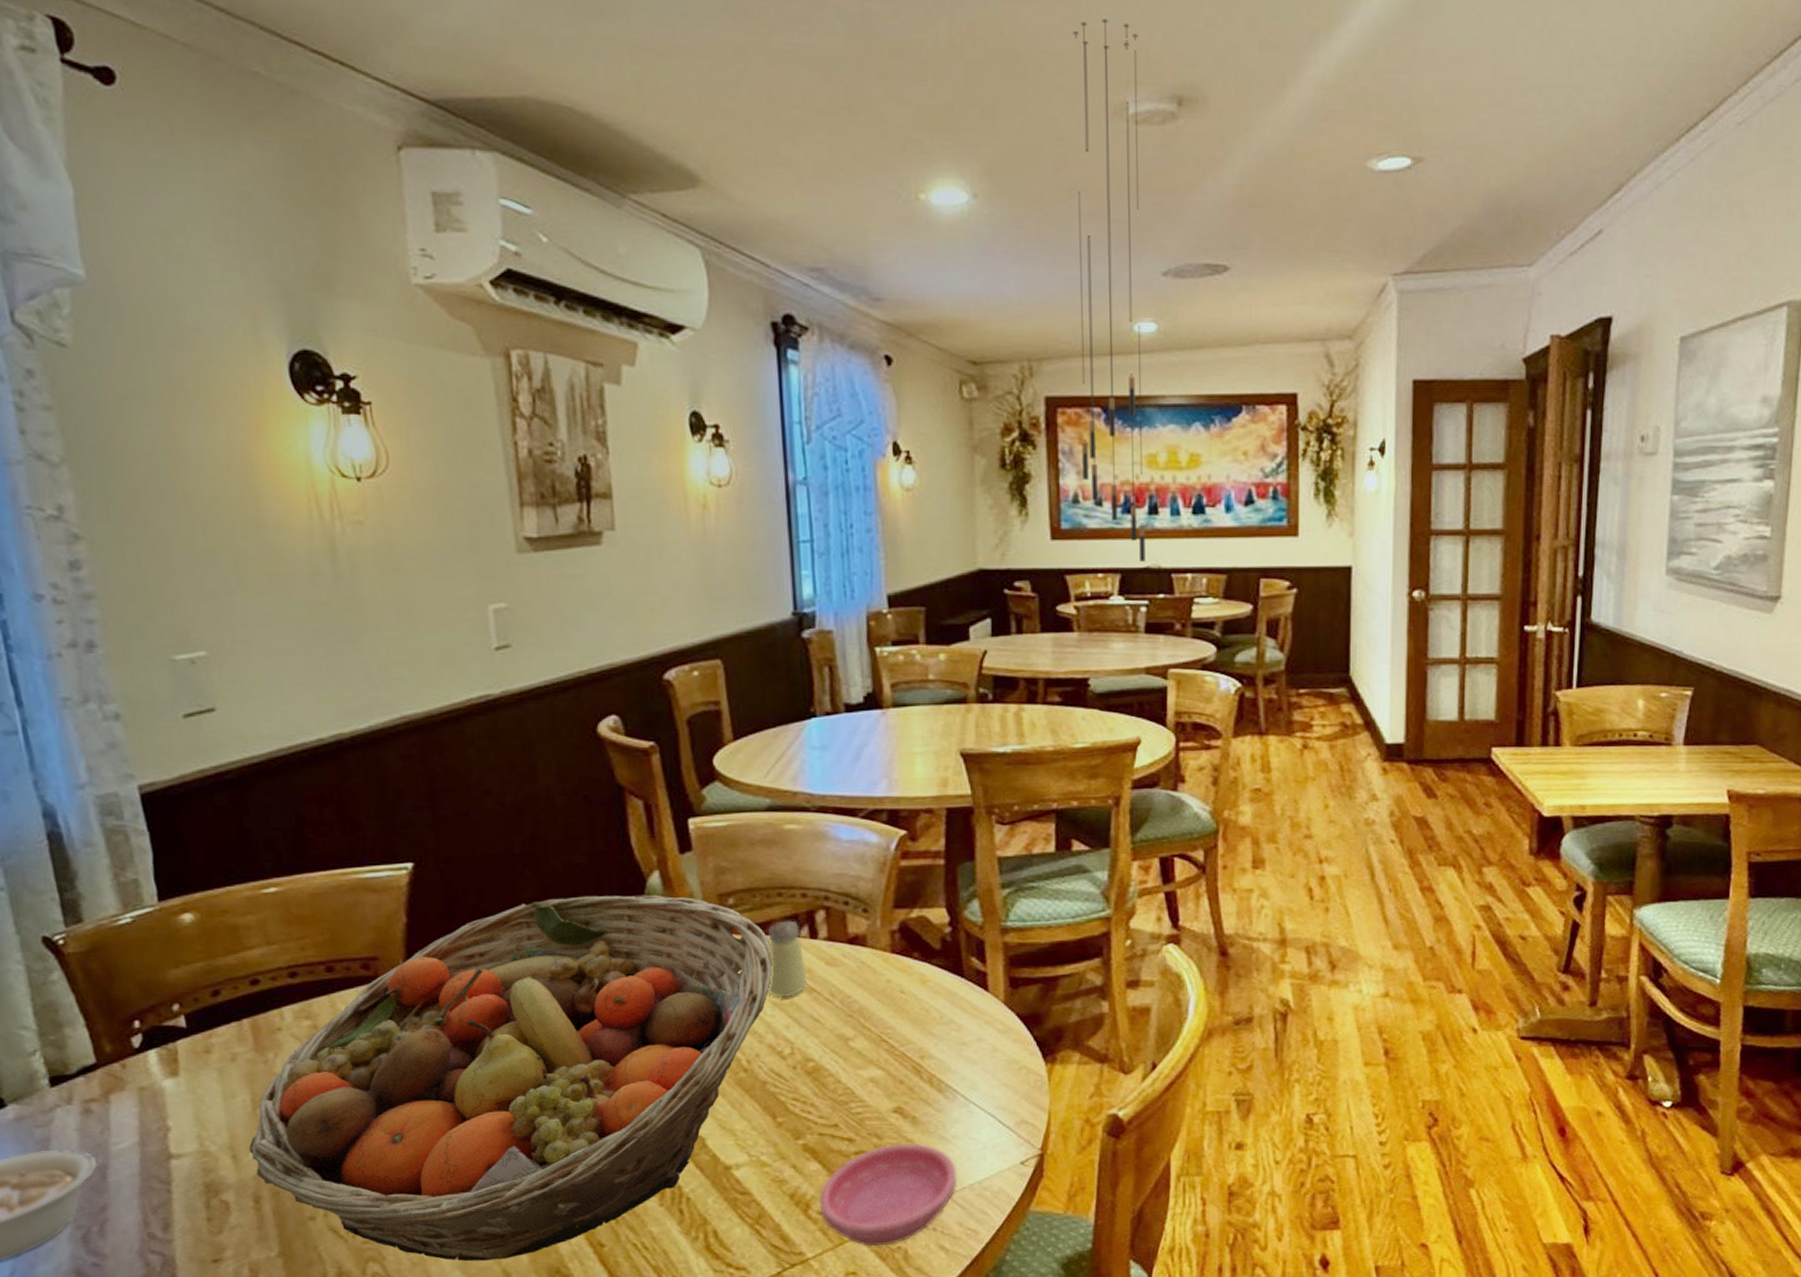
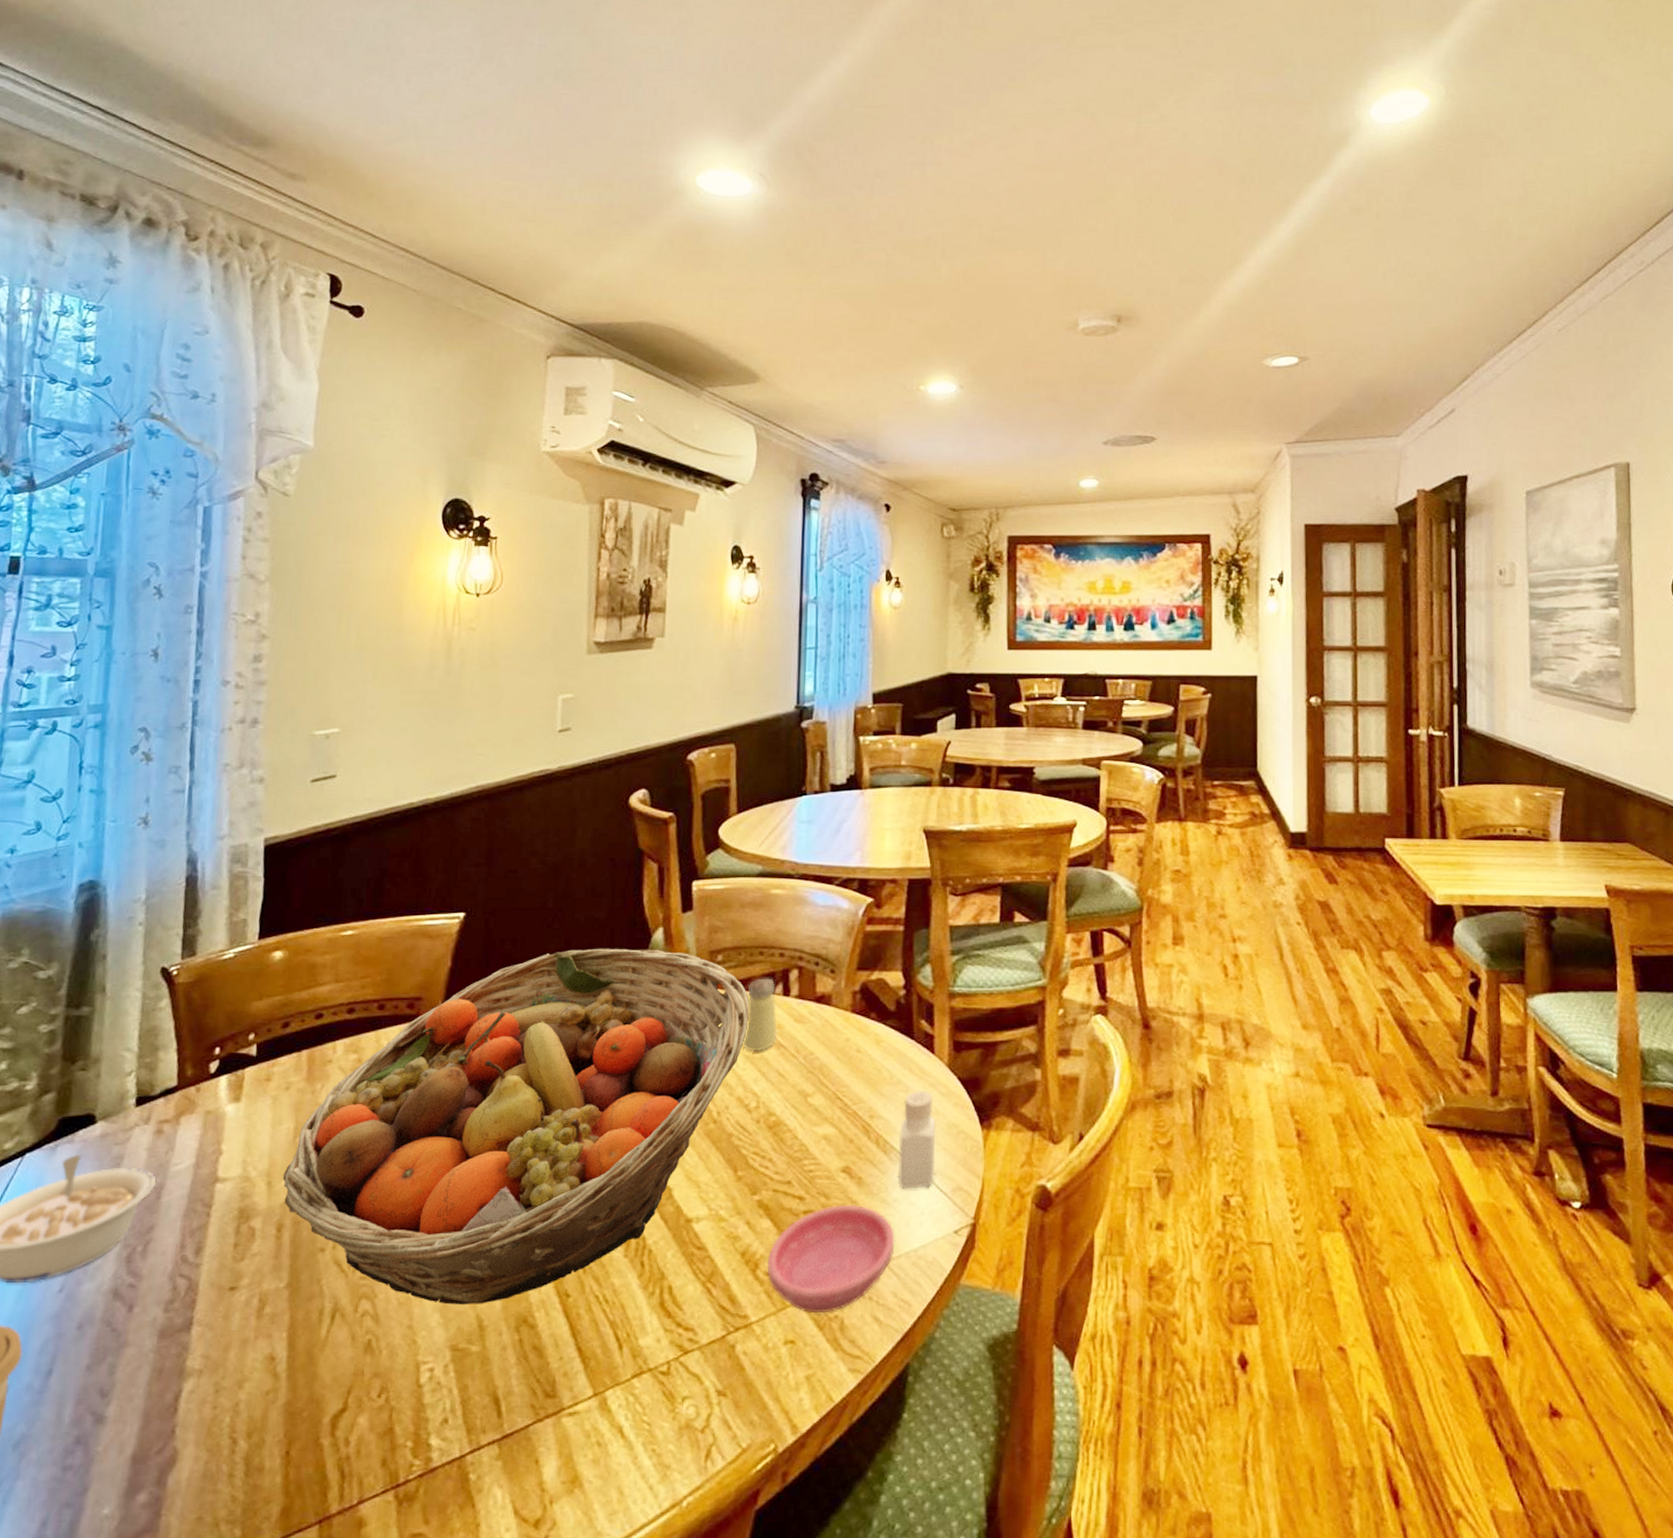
pepper shaker: none [954,1029,996,1126] -> present [897,1091,936,1189]
pendant light: present [1072,18,1146,562] -> none [1035,263,1089,669]

